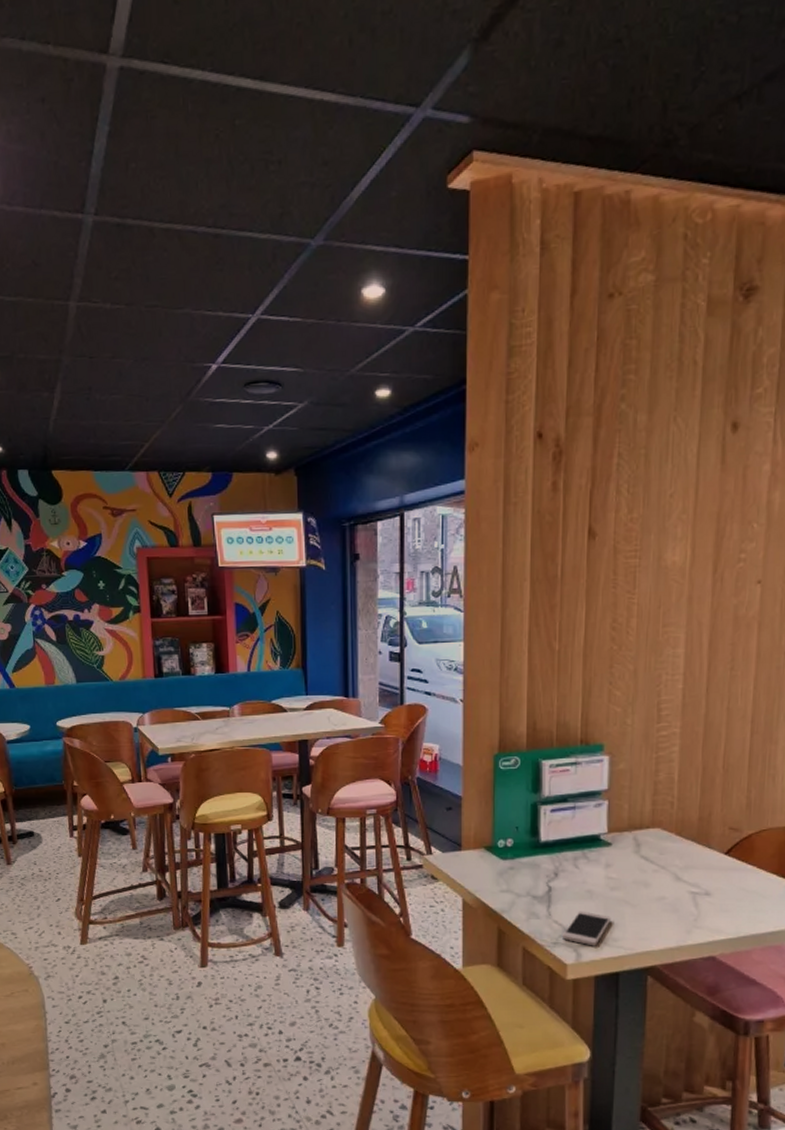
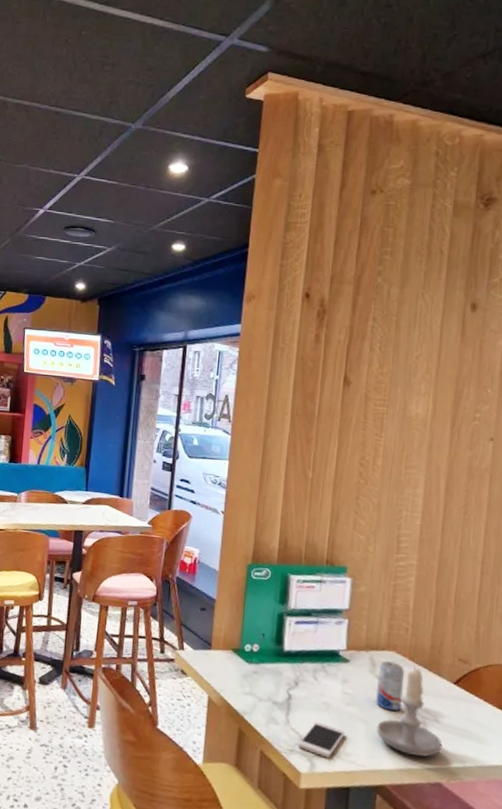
beverage can: none [641,839,671,890] -> present [375,661,404,712]
candle: none [644,840,715,933] -> present [376,666,443,757]

